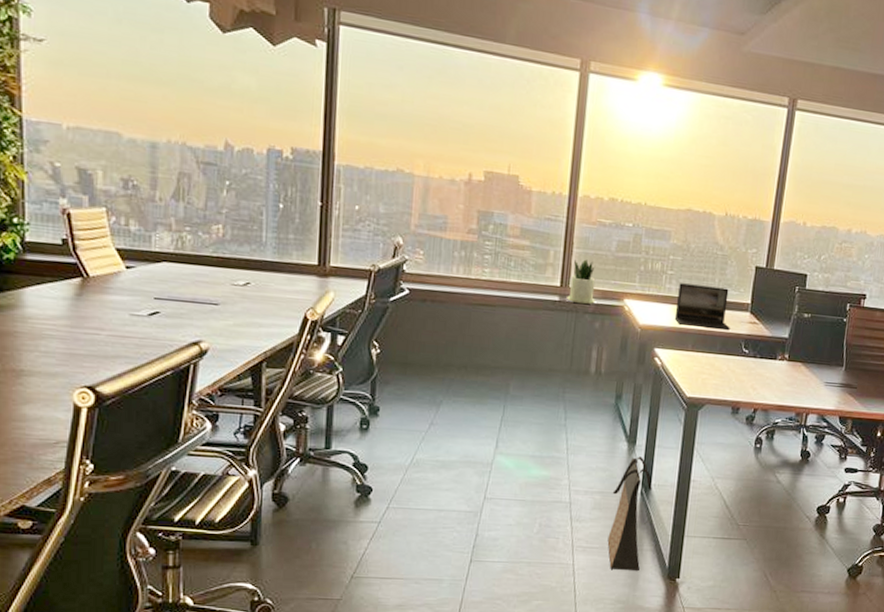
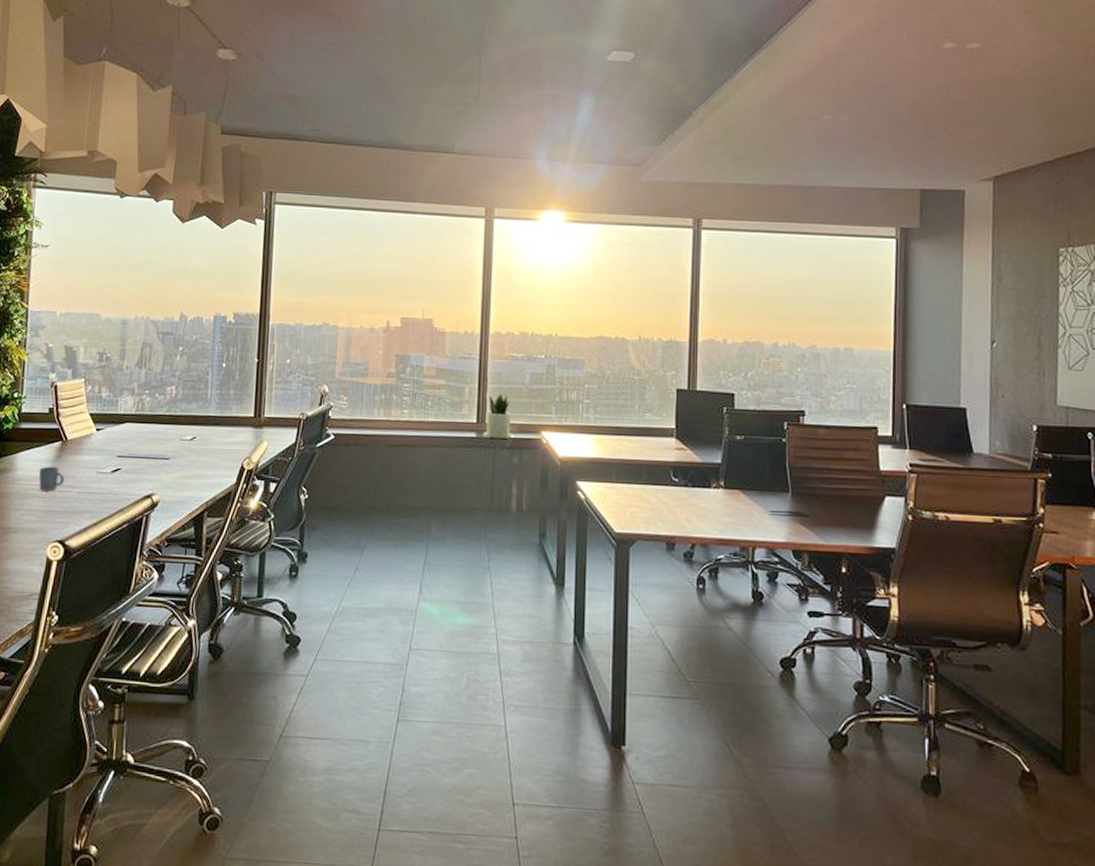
mug: none [55,305,90,333] -> present [38,466,65,492]
bag: present [607,456,652,570] -> none [541,601,586,735]
laptop: present [674,283,730,330] -> none [595,411,656,458]

